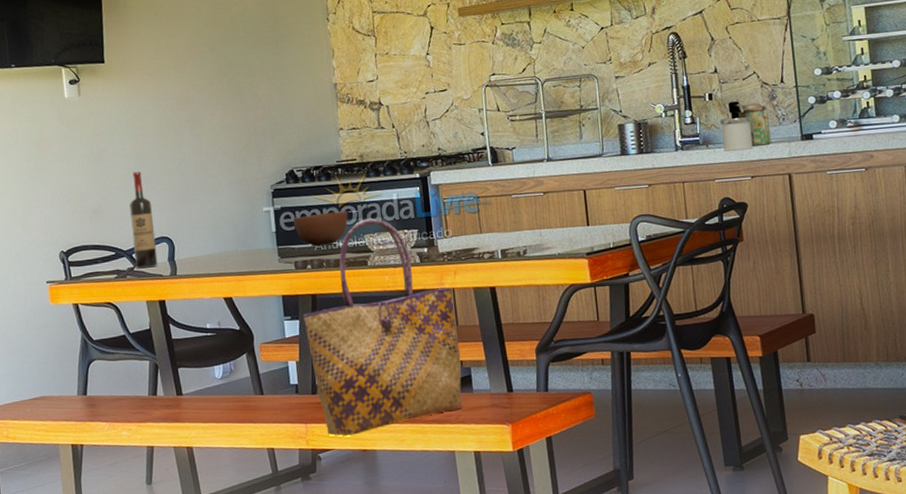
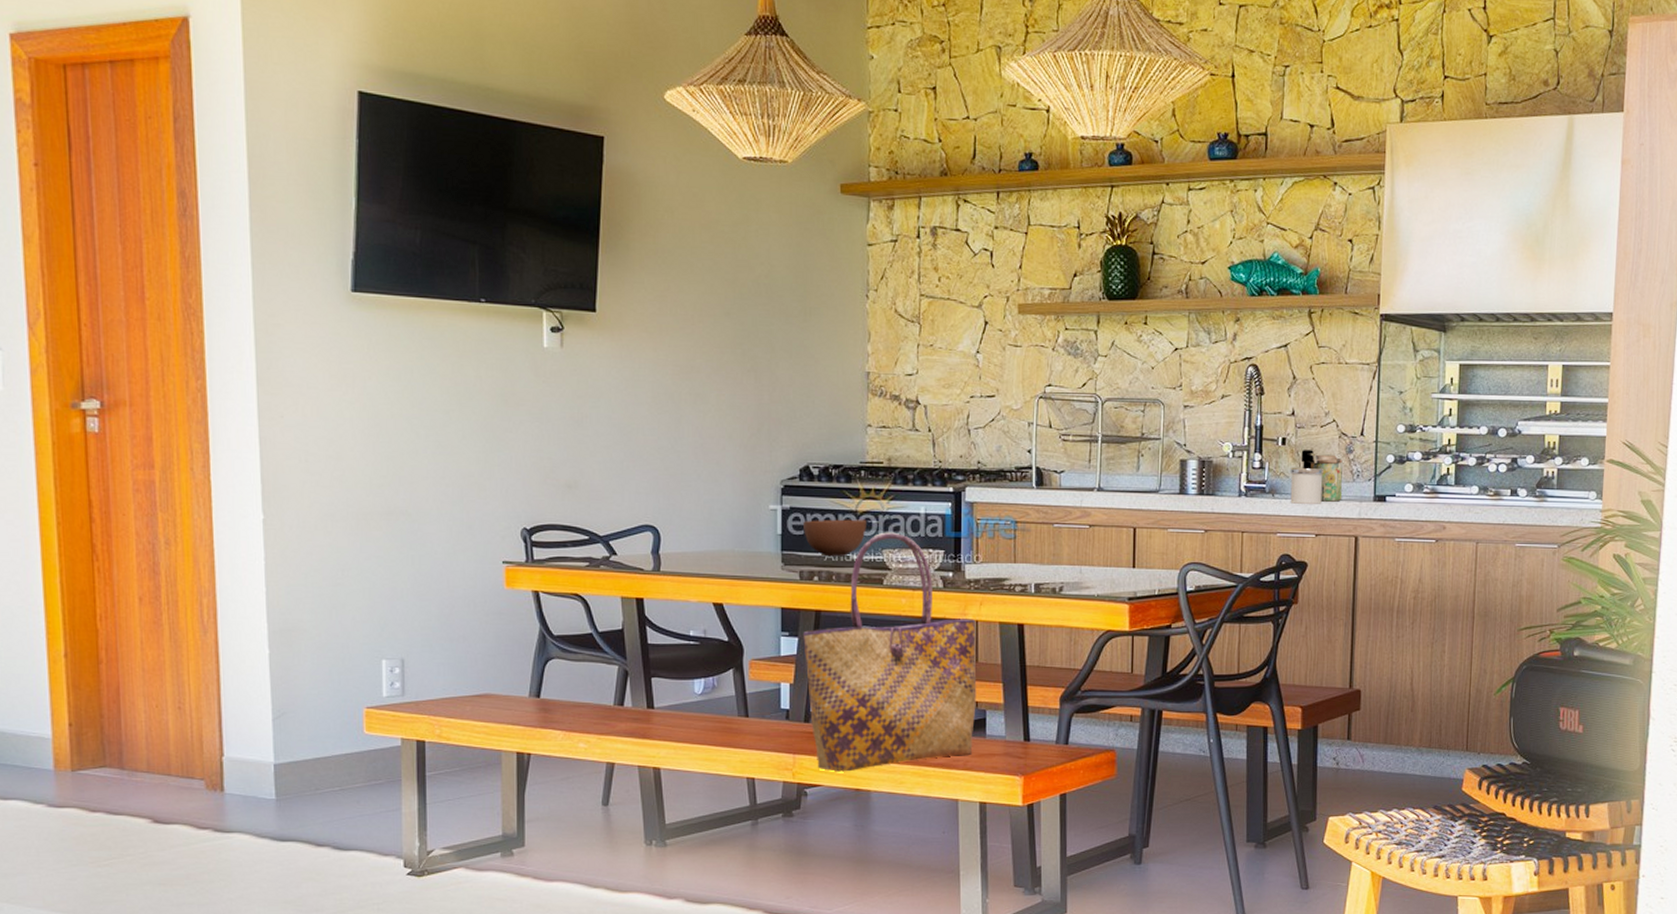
wine bottle: present [129,171,158,269] -> none [610,445,639,559]

